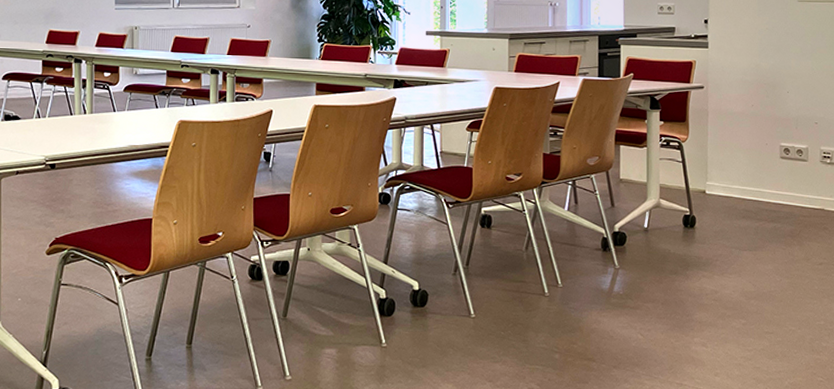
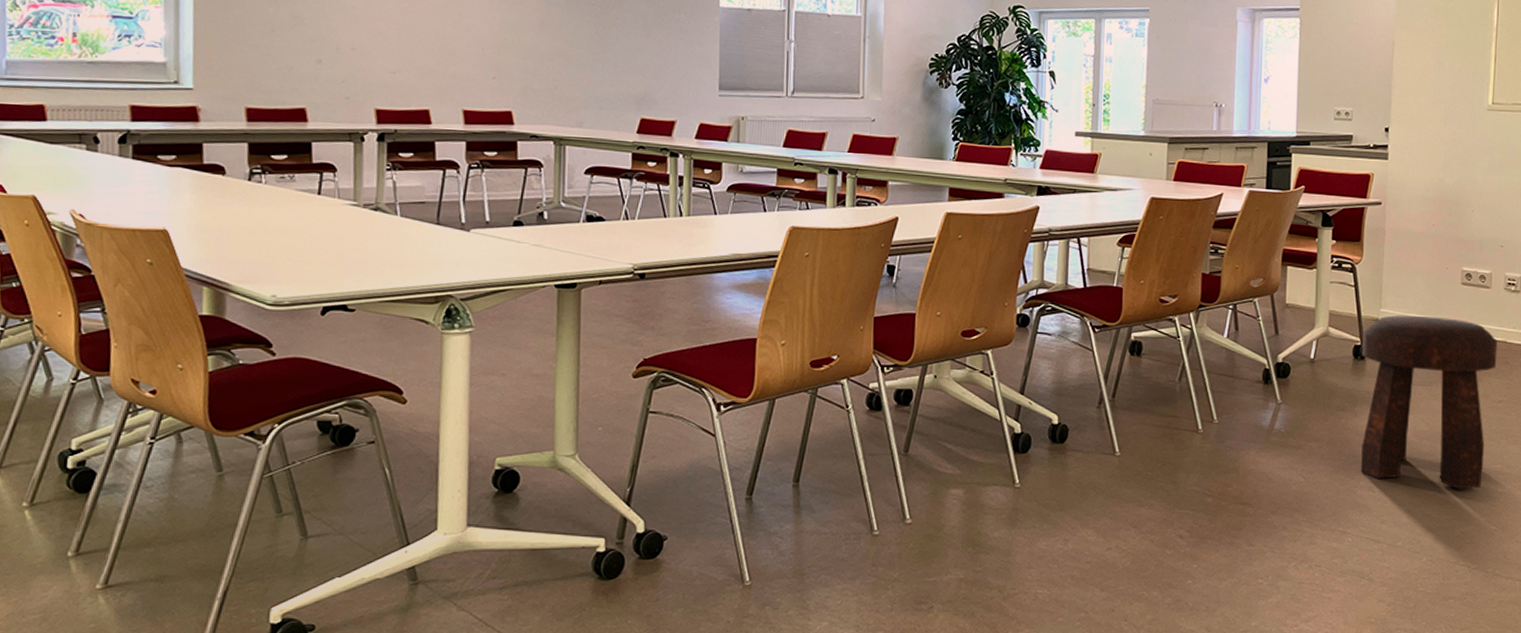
stool: none [691,187,816,344] -> present [1360,315,1497,490]

